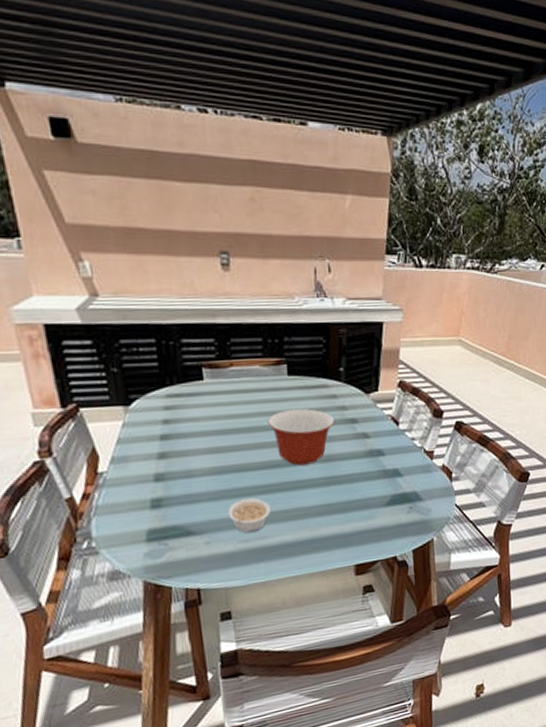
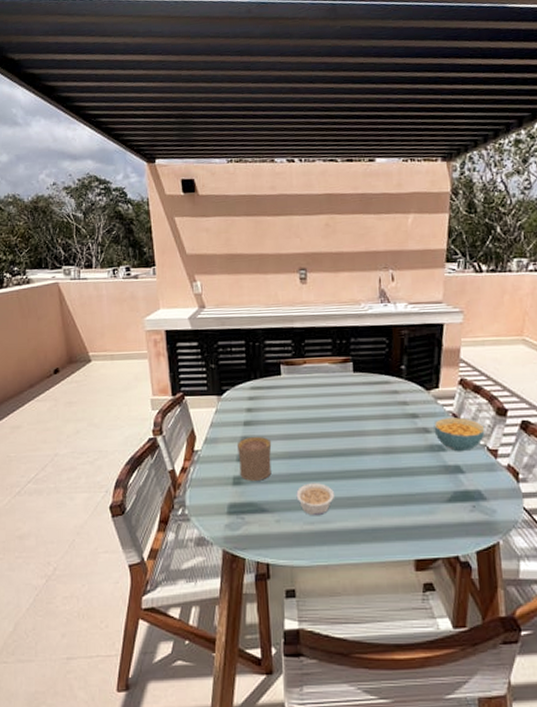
cup: none [153,451,198,503] -> present [236,436,272,481]
mixing bowl: present [267,409,335,466] -> none [334,403,396,456]
cereal bowl: none [373,421,423,456] -> present [434,417,486,452]

